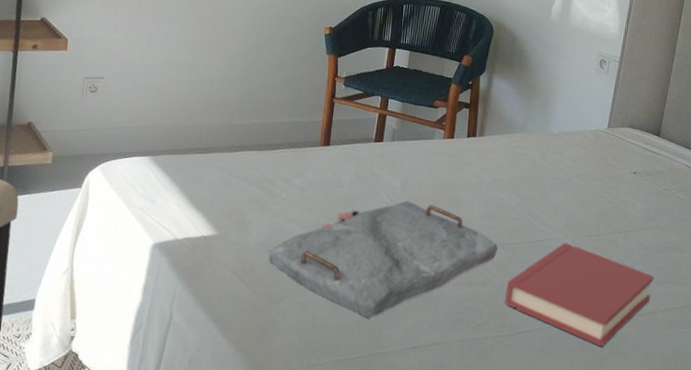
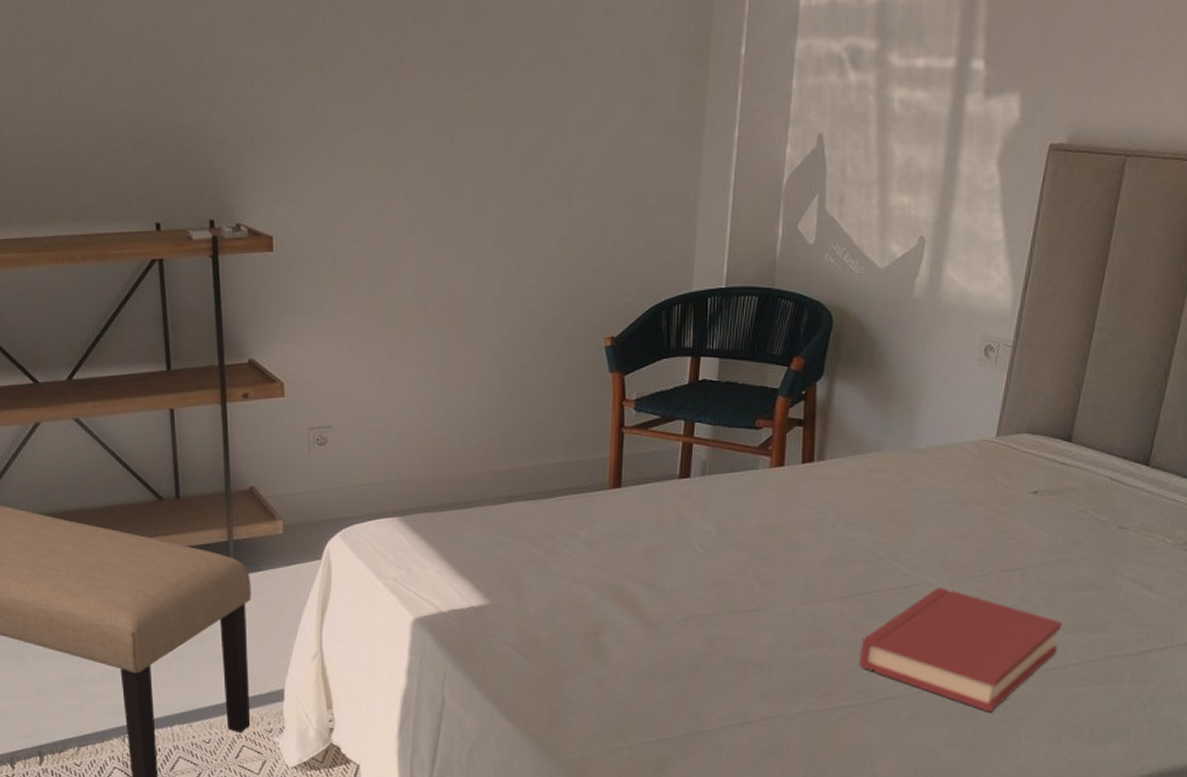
serving tray: present [268,200,498,318] -> none [553,548,848,691]

